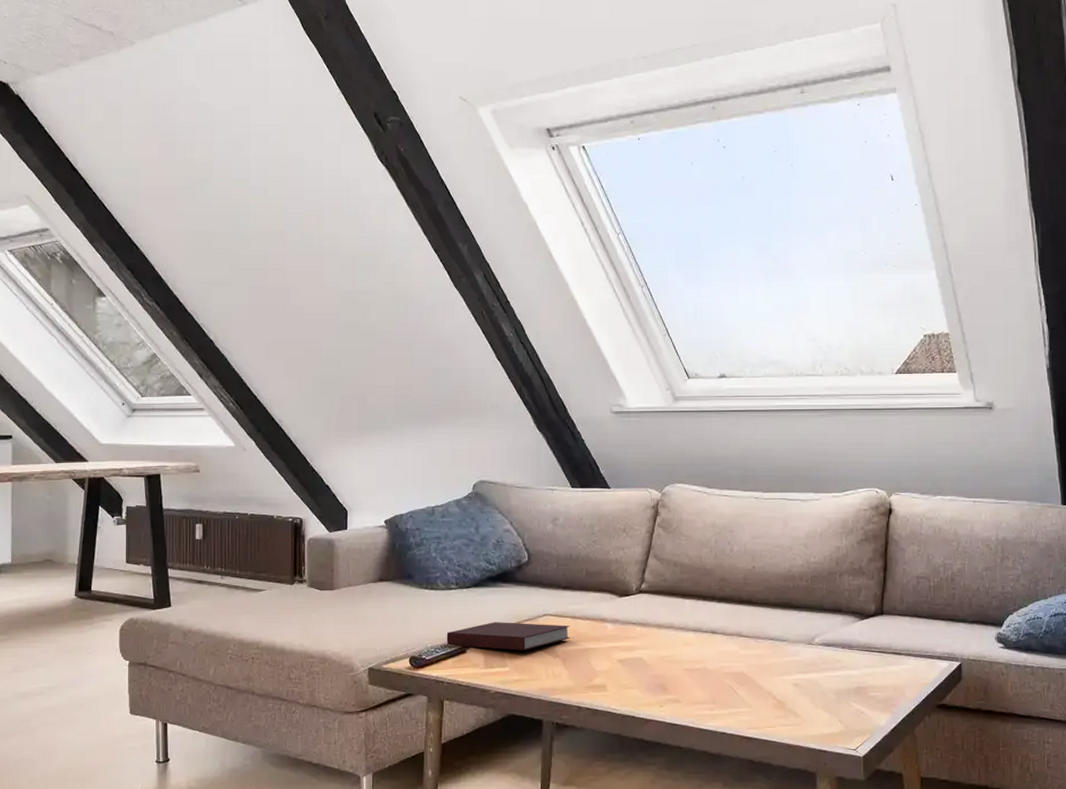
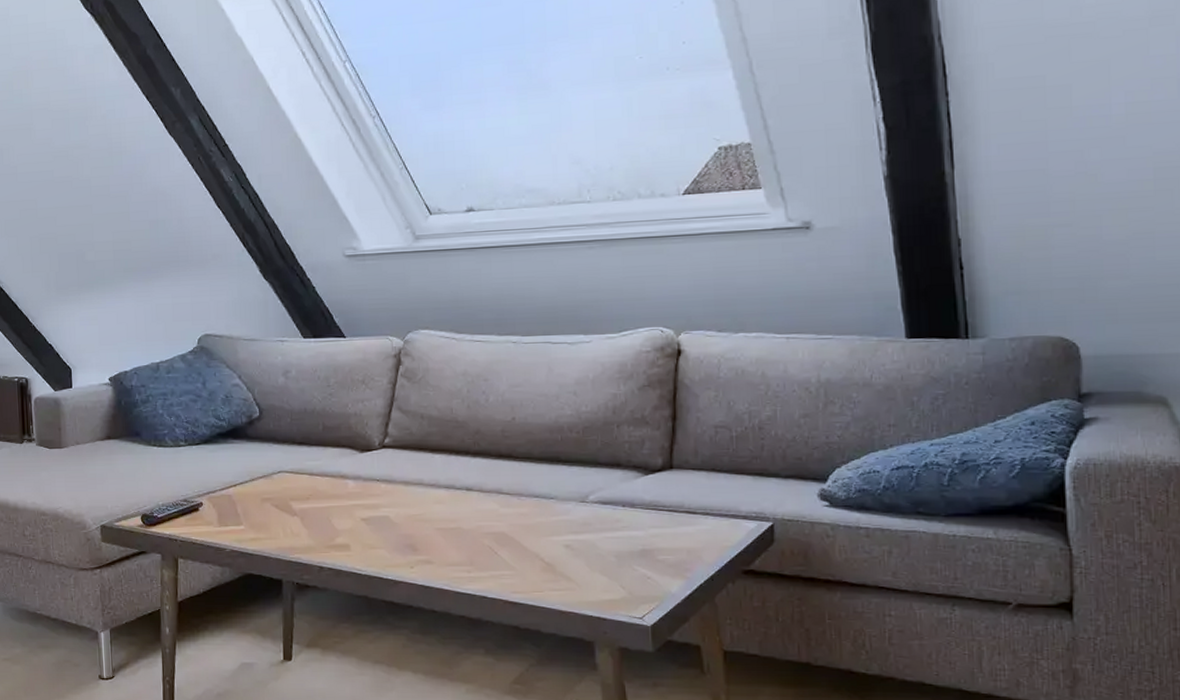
notebook: present [446,622,570,651] -> none [177,479,308,509]

